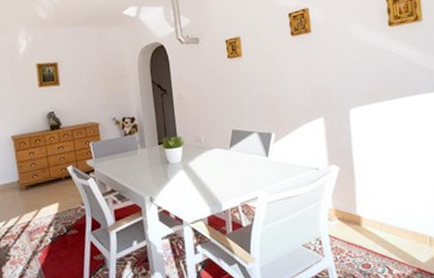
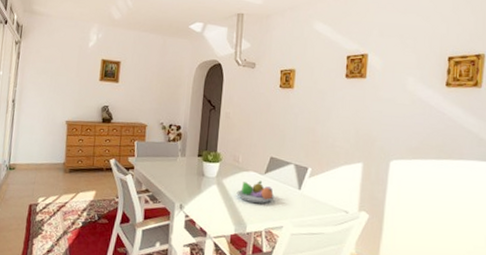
fruit bowl: none [205,156,244,180] -> present [236,181,275,203]

